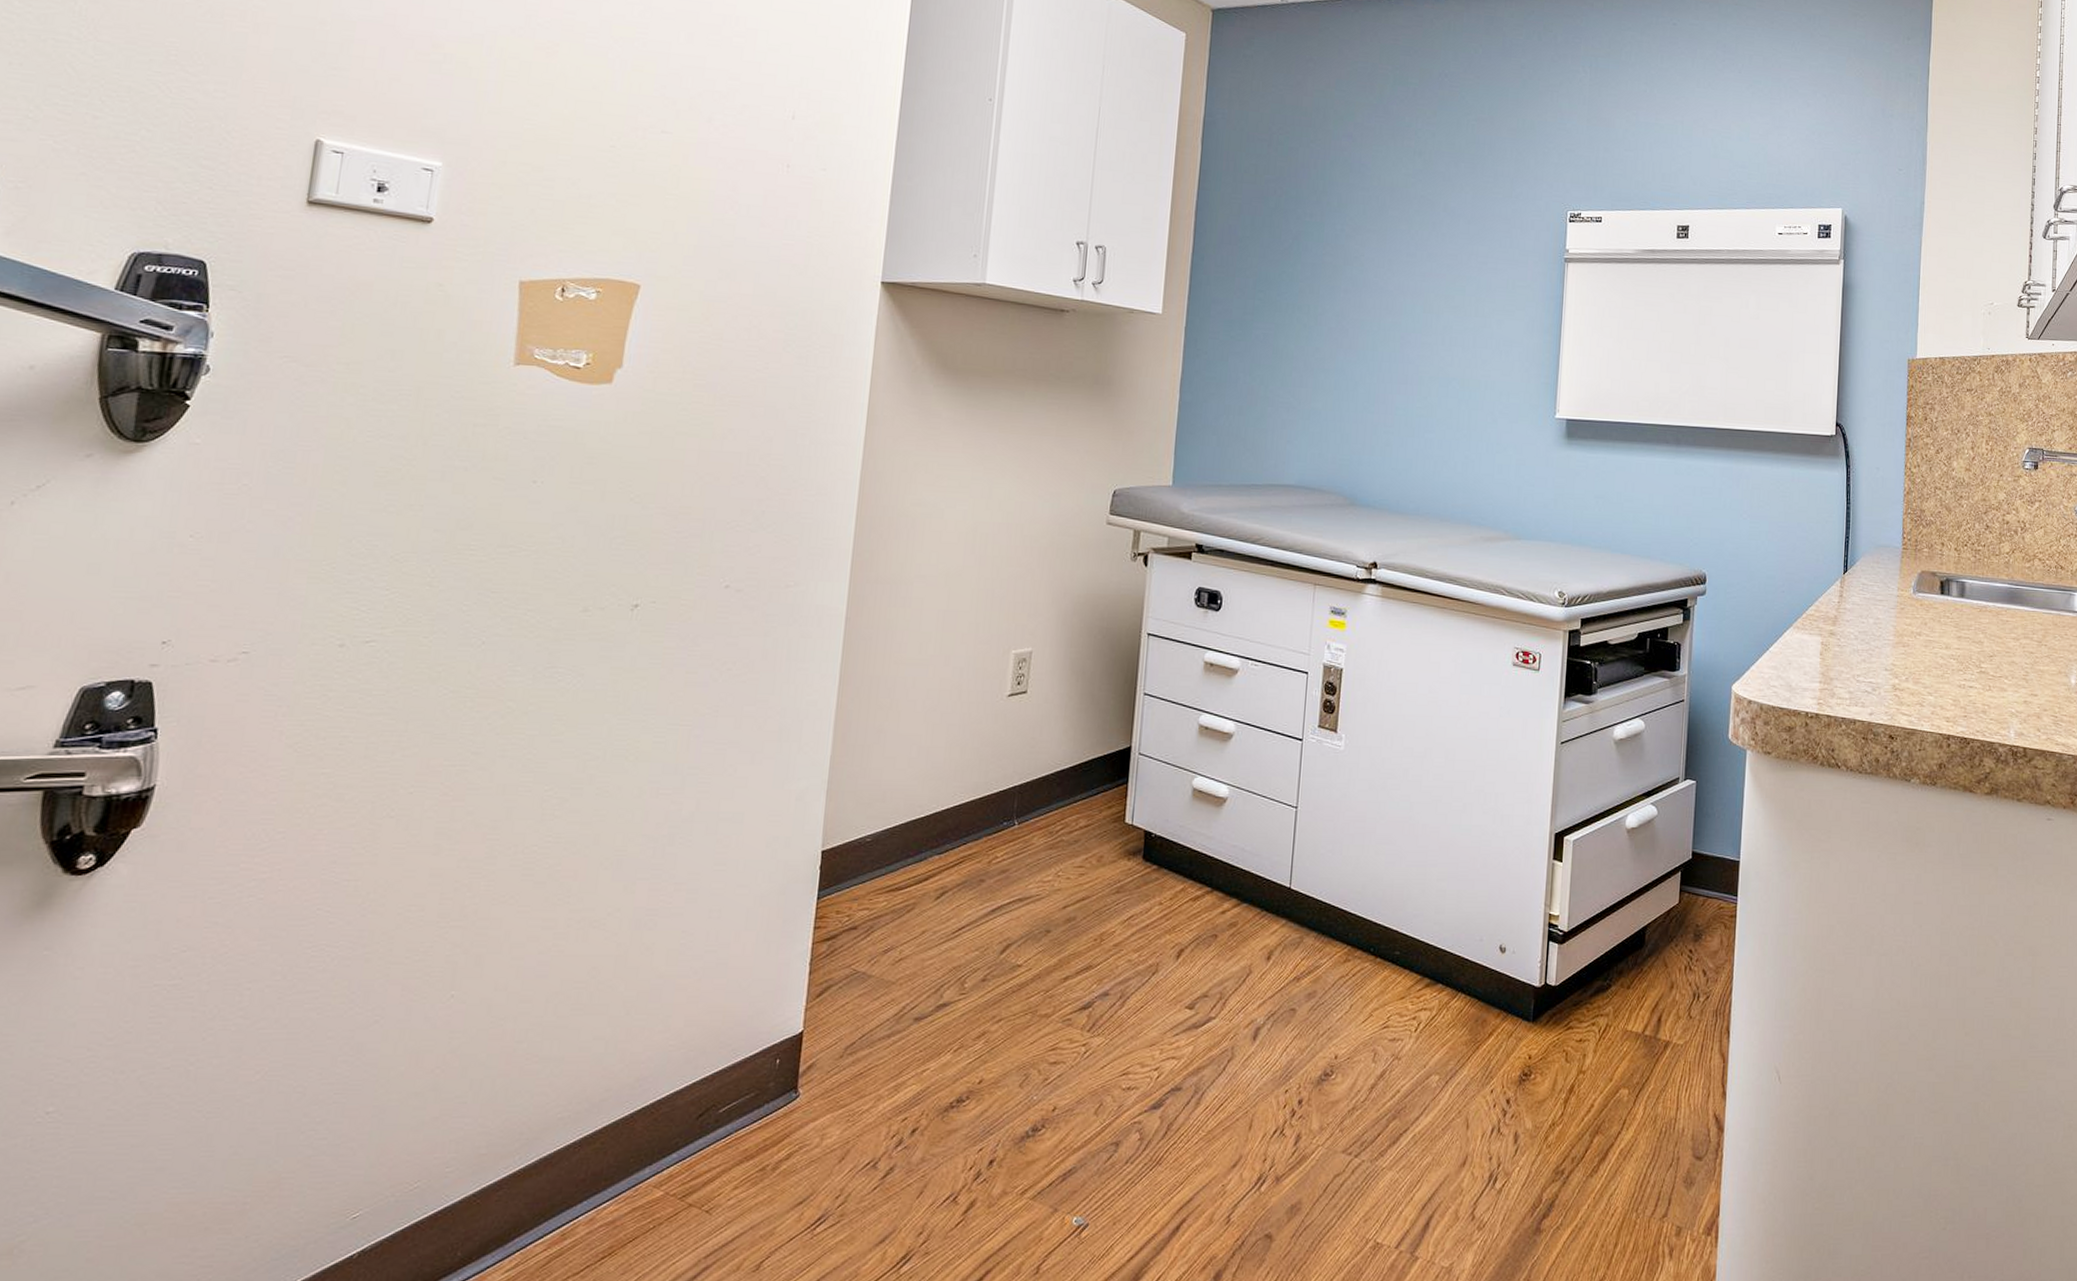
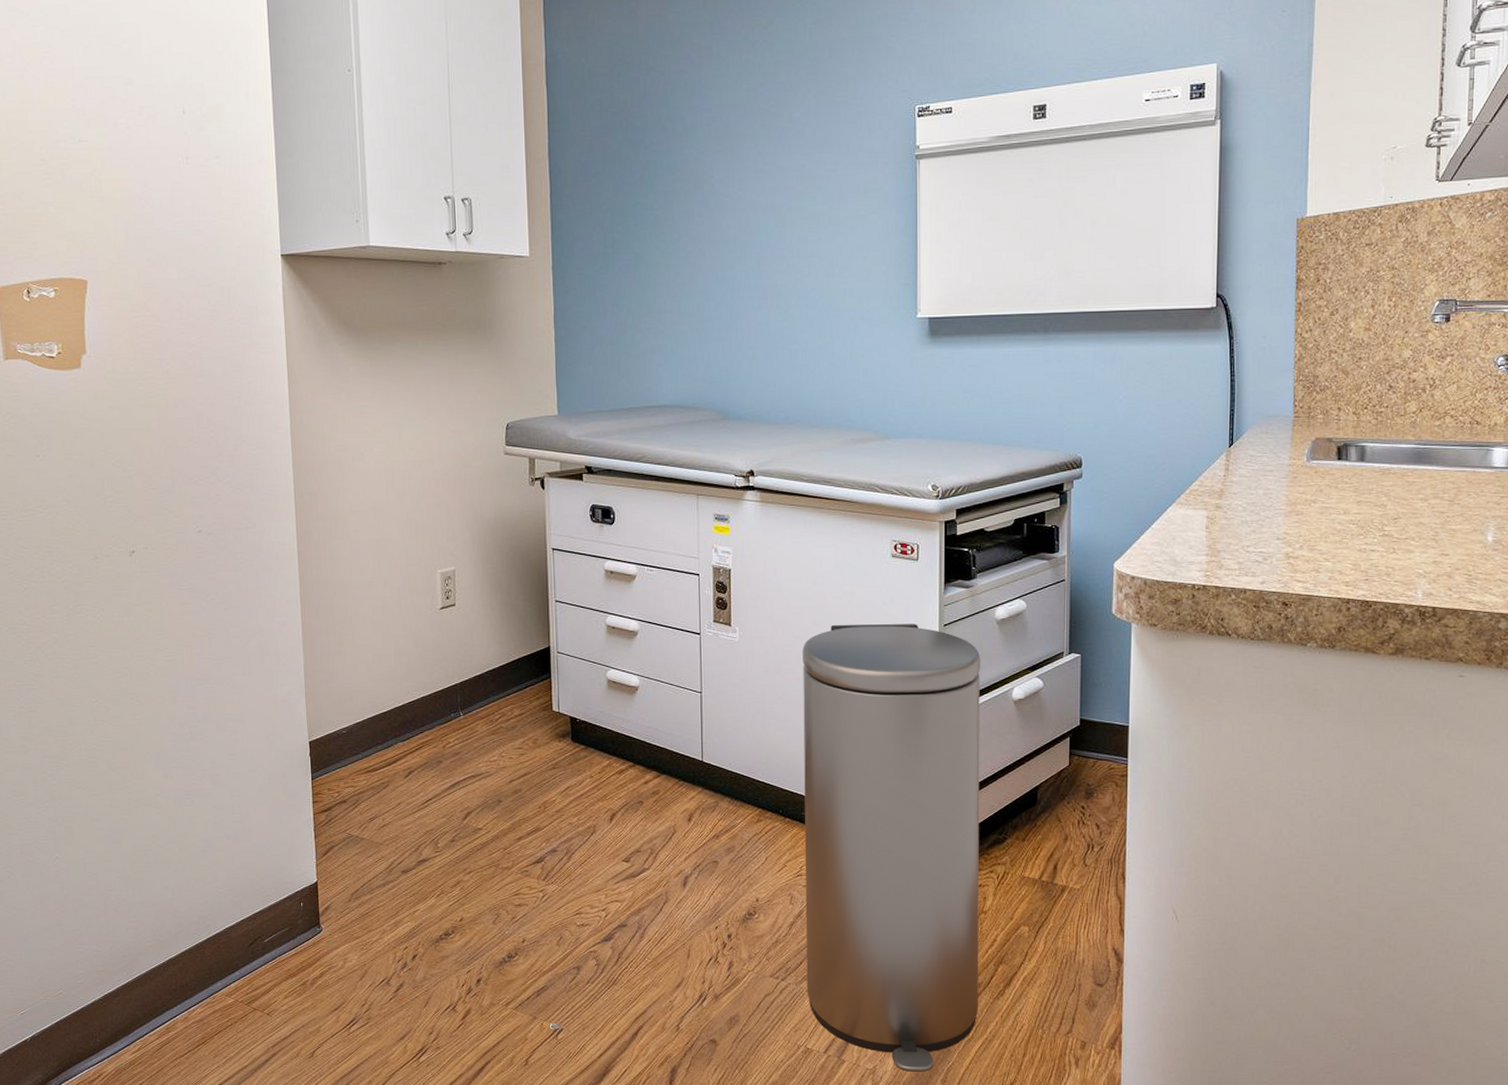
pedal bin: none [1382,736,1597,1270] -> present [802,624,981,1072]

